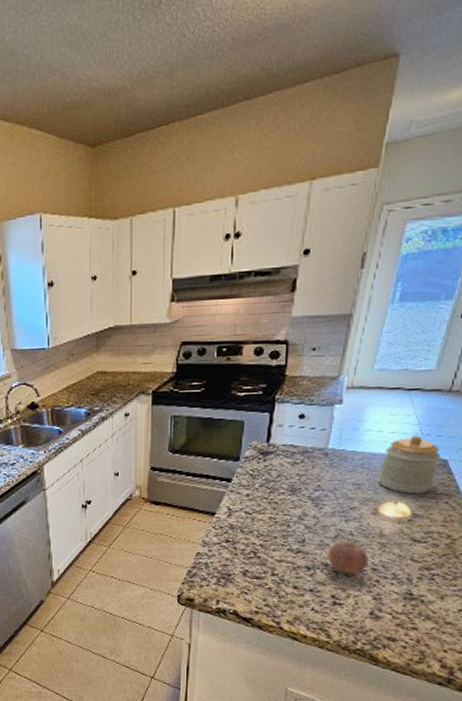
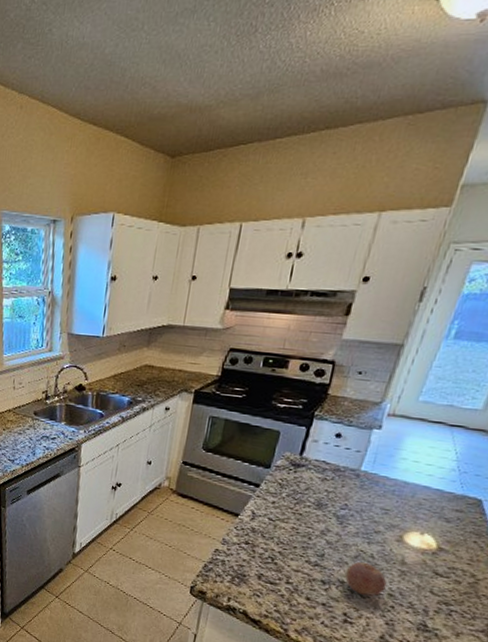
jar: present [379,436,441,493] -> none [407,471,476,529]

